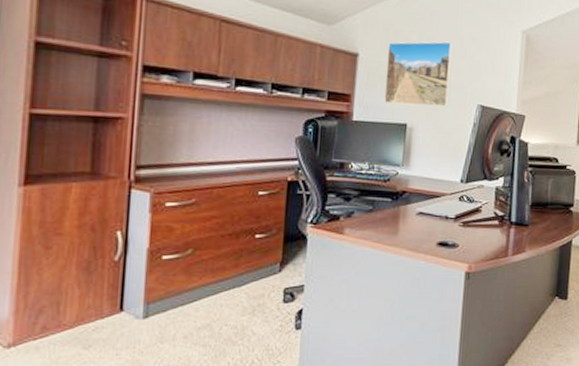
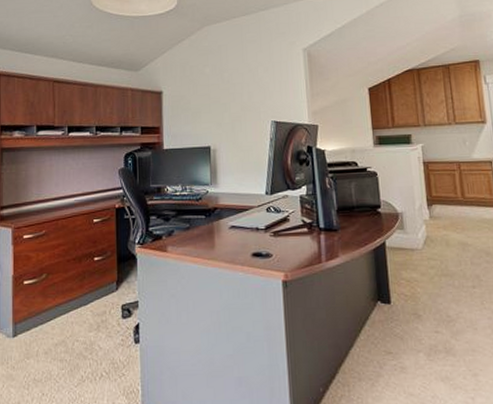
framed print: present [384,41,452,107] -> none [186,69,244,131]

